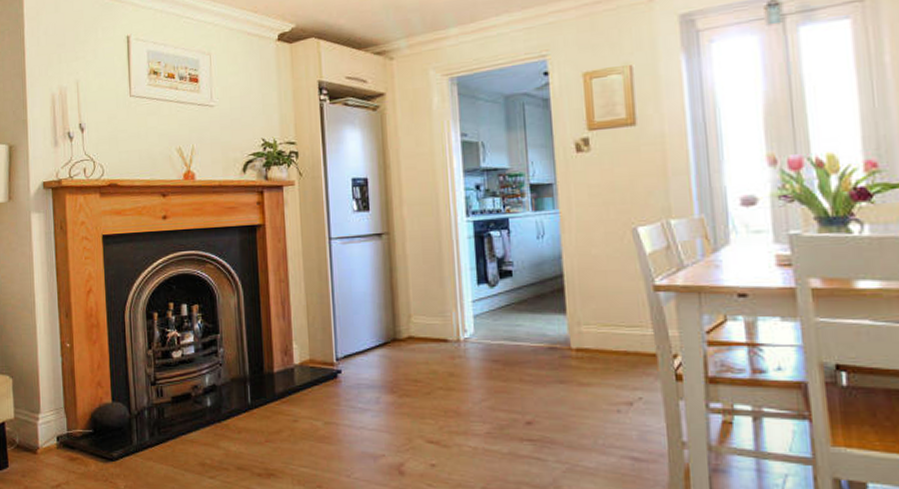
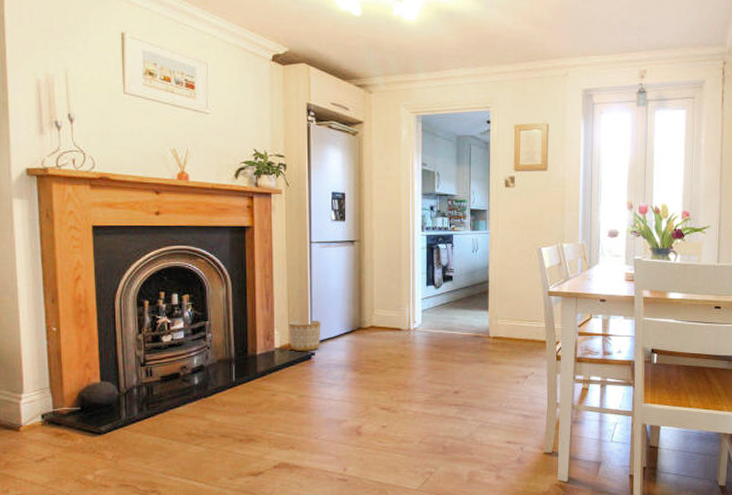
planter: none [308,330,348,368] -> present [288,320,321,351]

